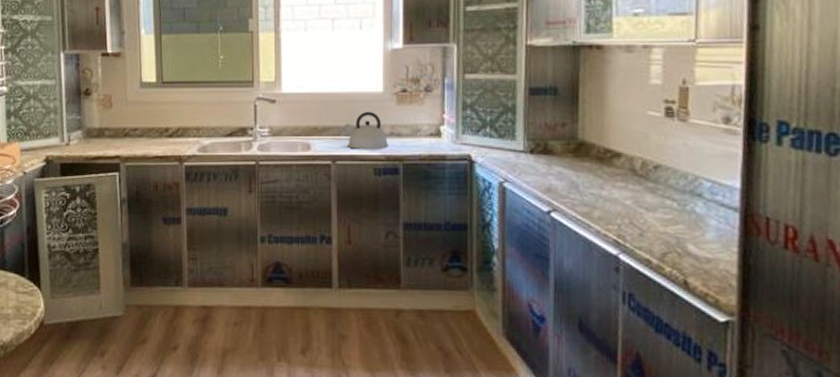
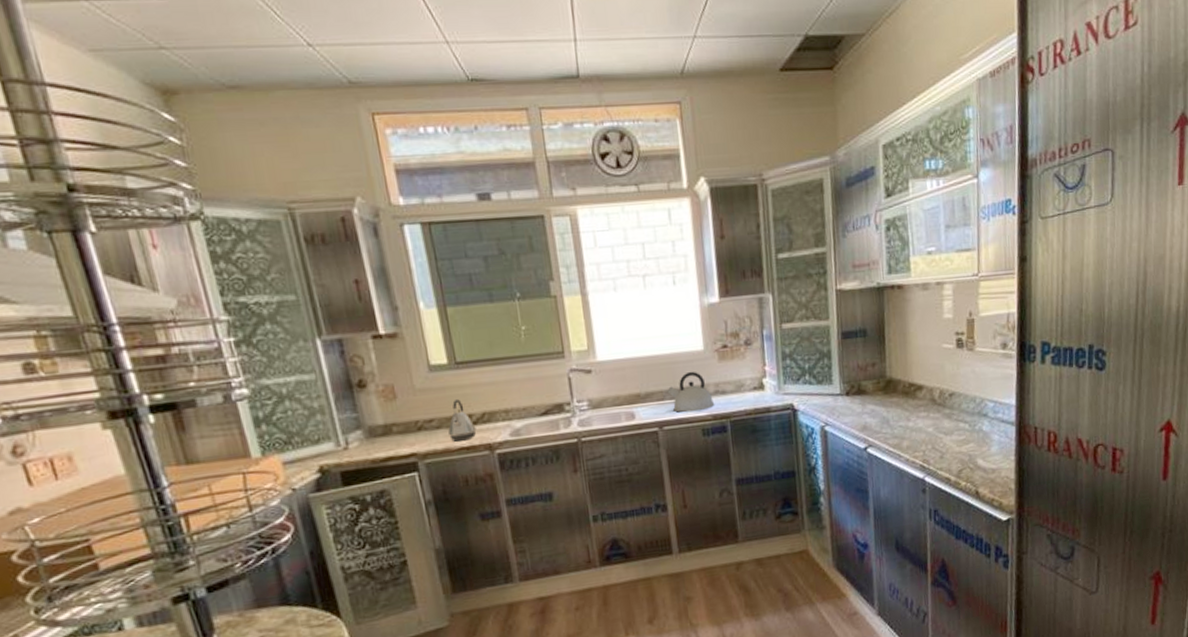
kettle: none [147,114,171,150] -> present [447,399,477,442]

